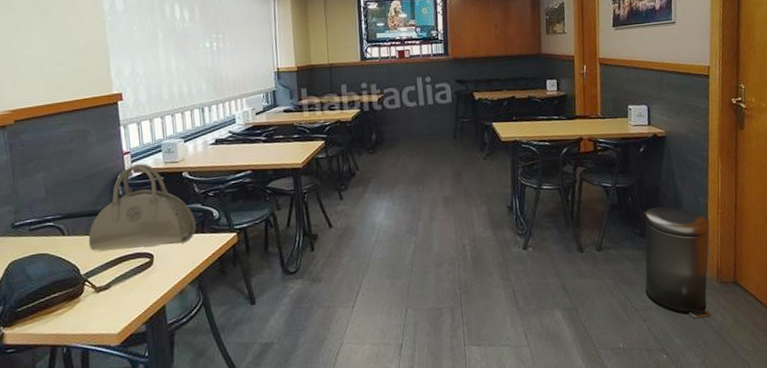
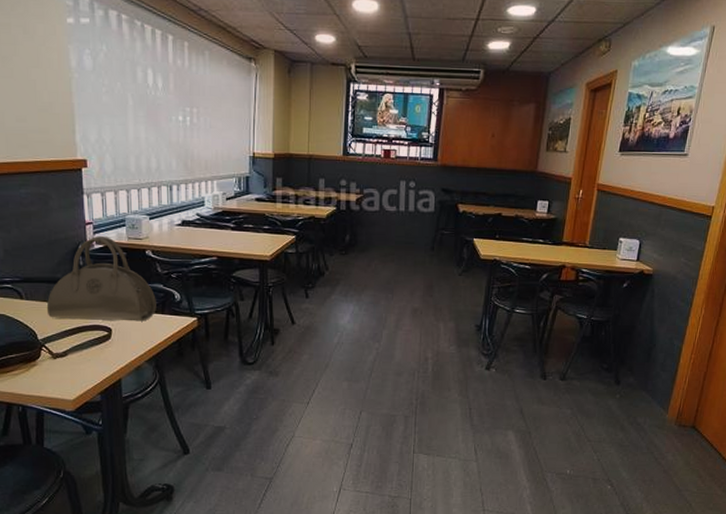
pedal bin: present [642,206,712,319] -> none [602,344,679,456]

